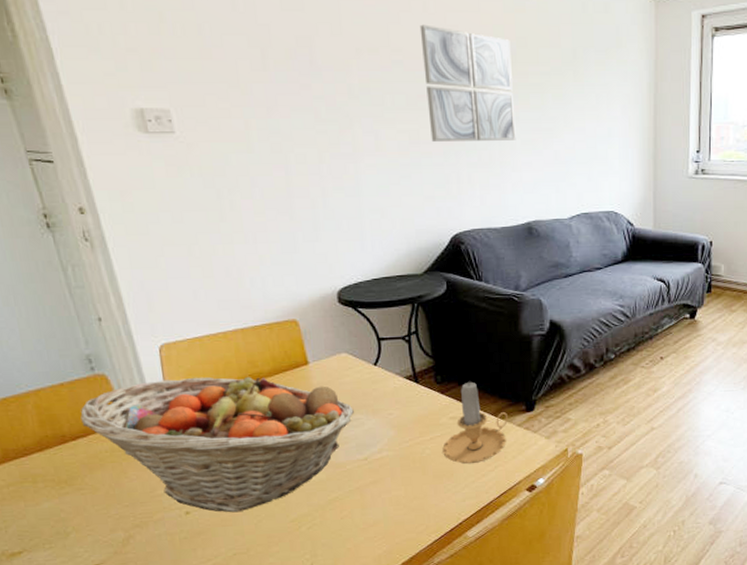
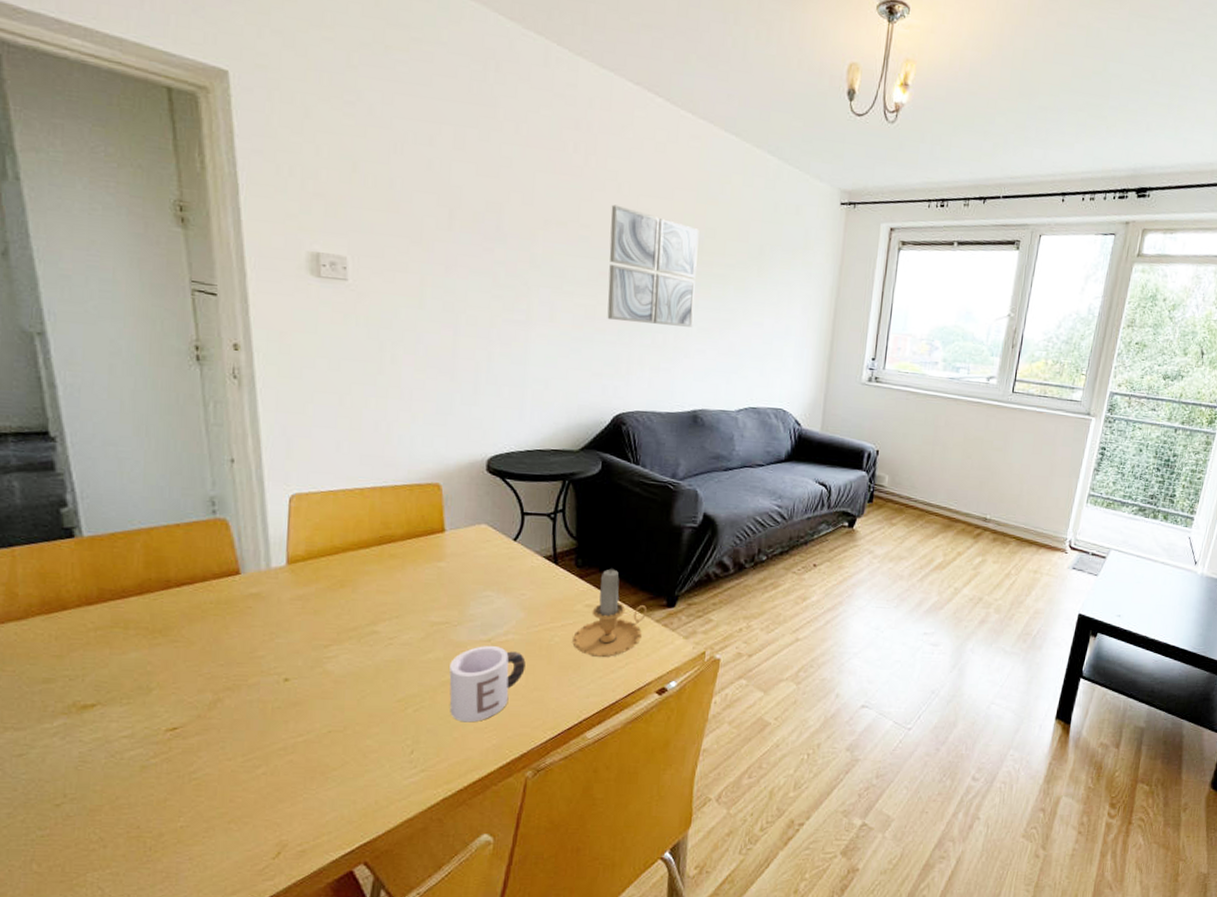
fruit basket: present [80,376,354,513] -> none [190,532,485,685]
mug: none [333,463,403,534] -> present [449,646,526,723]

